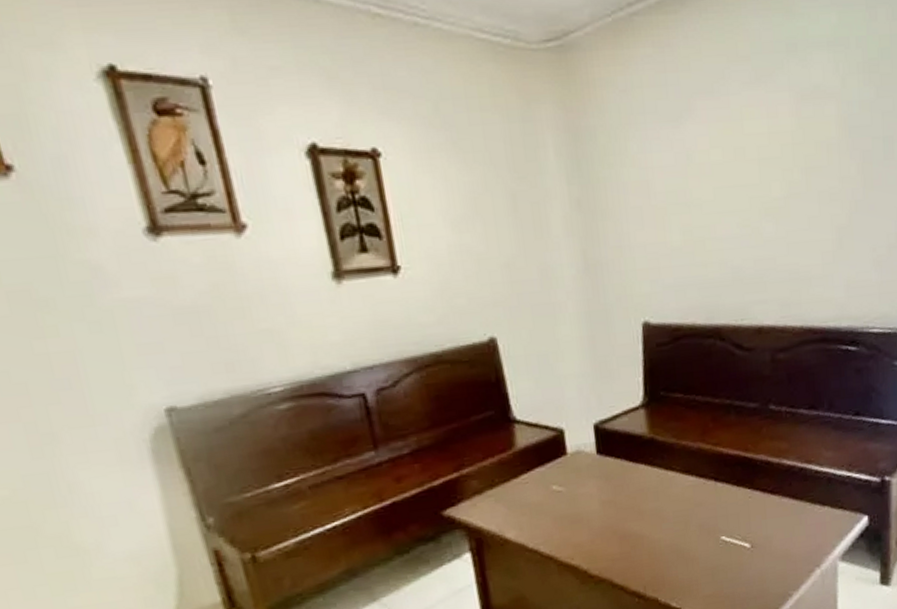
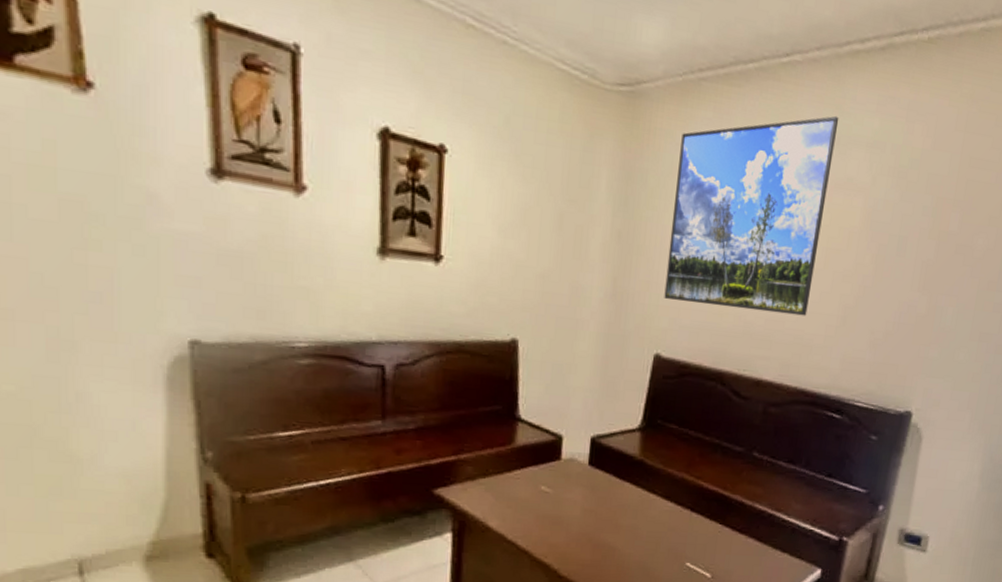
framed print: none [624,20,798,261] -> present [664,115,839,316]

